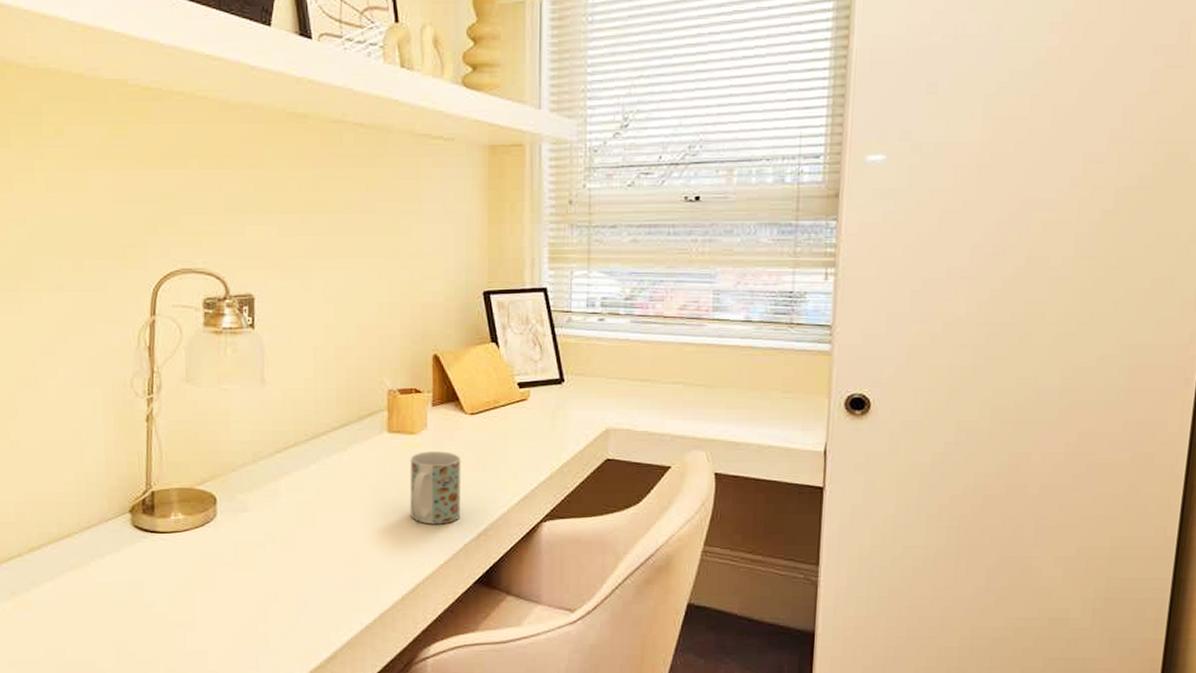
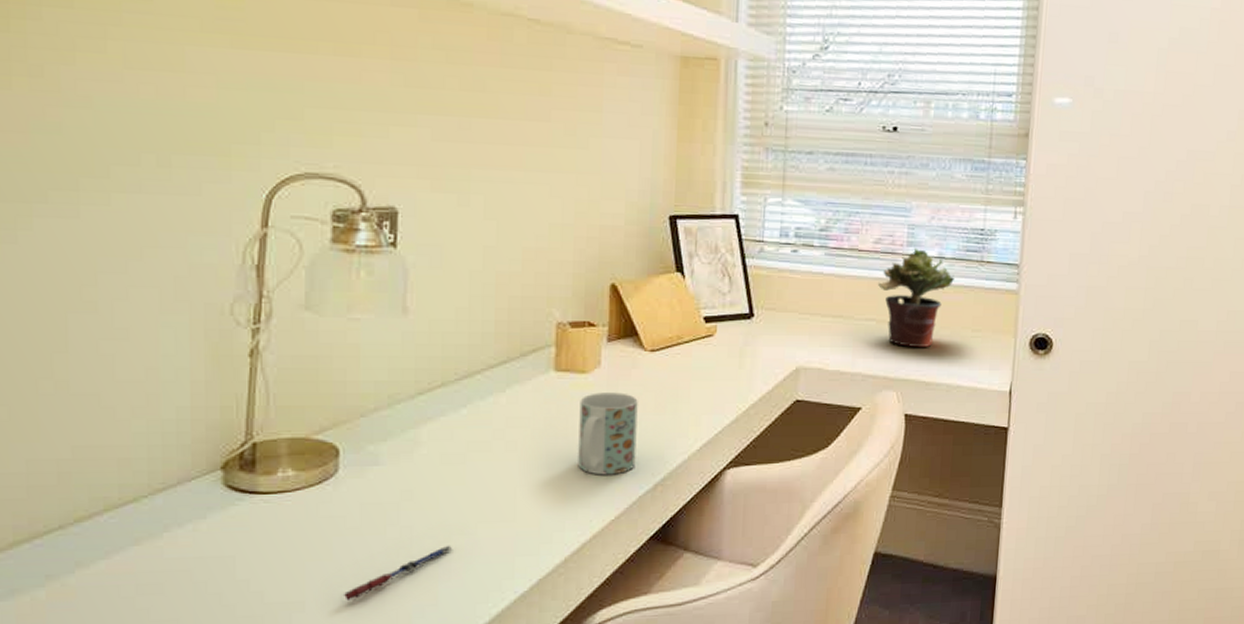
pen: none [224,580,308,623] -> present [343,545,452,600]
potted plant: none [684,312,762,408] -> present [878,248,954,347]

